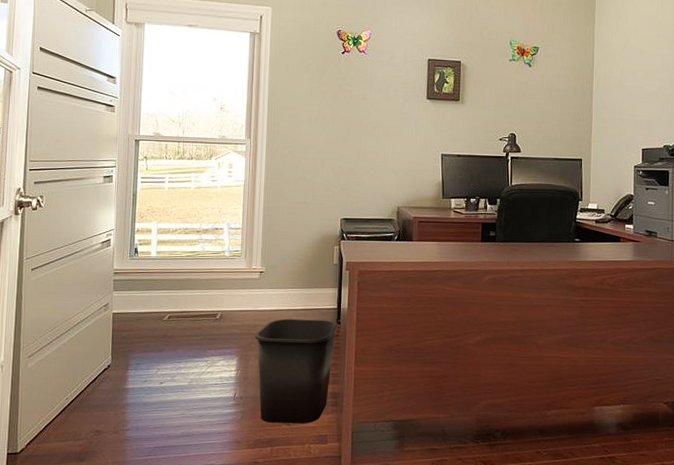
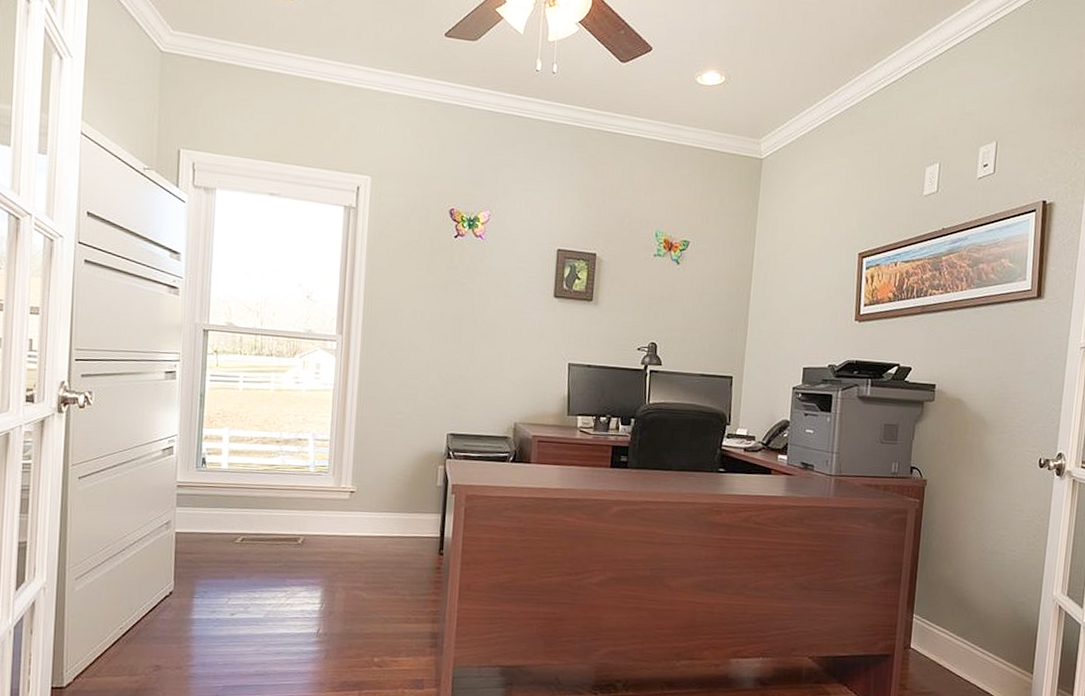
waste bin: present [255,318,338,424] -> none [342,546,440,666]

